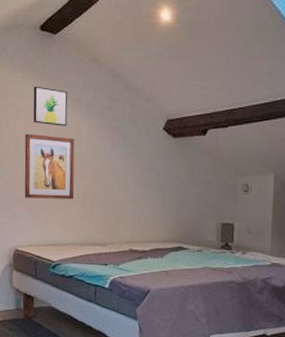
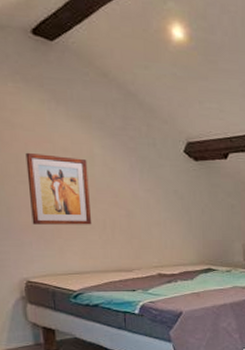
wall art: present [33,86,68,126] -> none [30,98,77,146]

